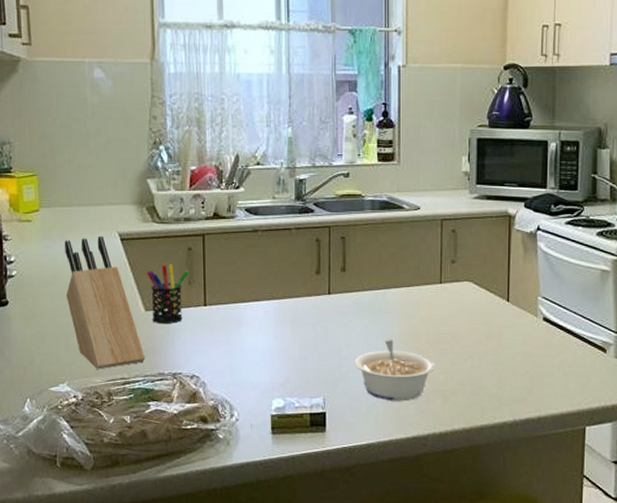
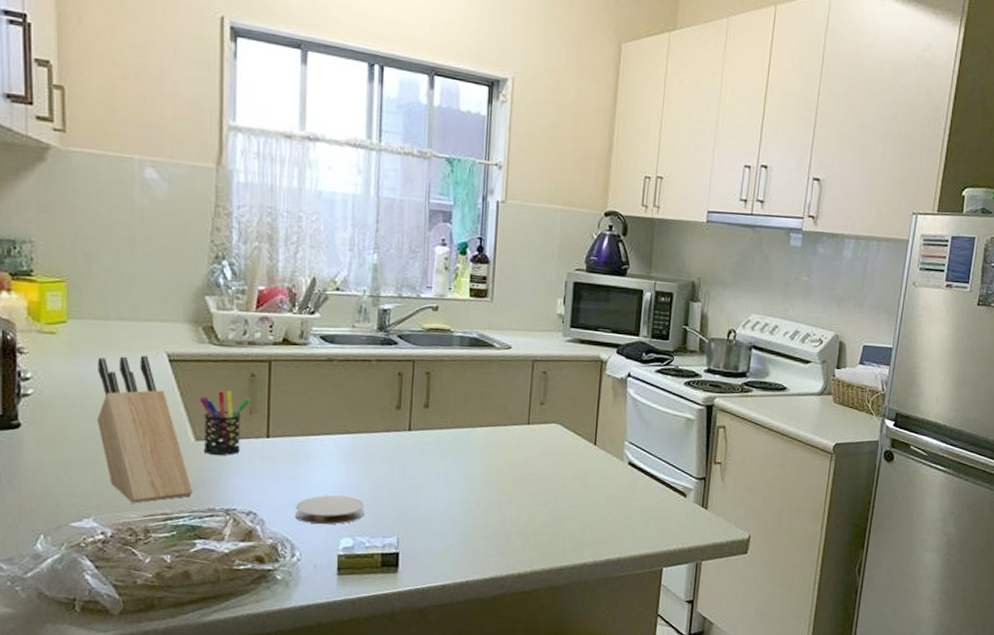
coaster: none [232,358,293,387] -> present [296,495,365,525]
legume: present [354,339,436,402] -> none [432,478,519,542]

